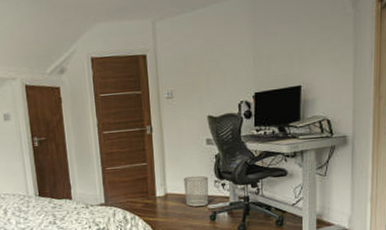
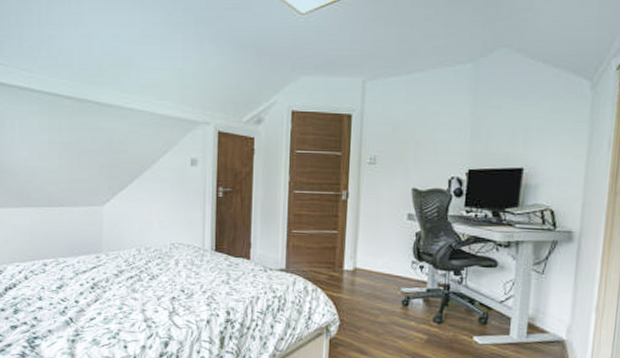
waste bin: present [184,175,209,207] -> none [376,252,406,288]

